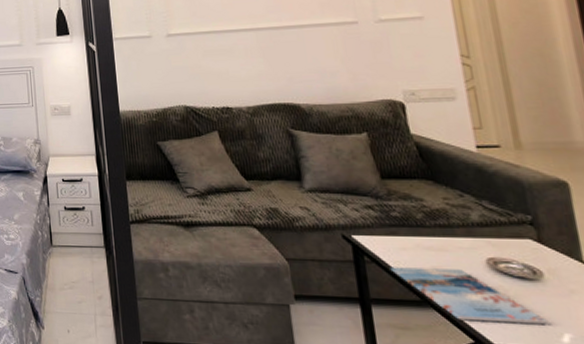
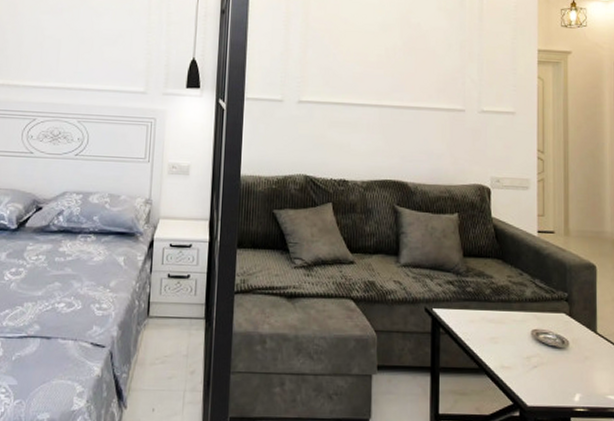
magazine: present [390,267,548,324] -> none [459,338,566,386]

